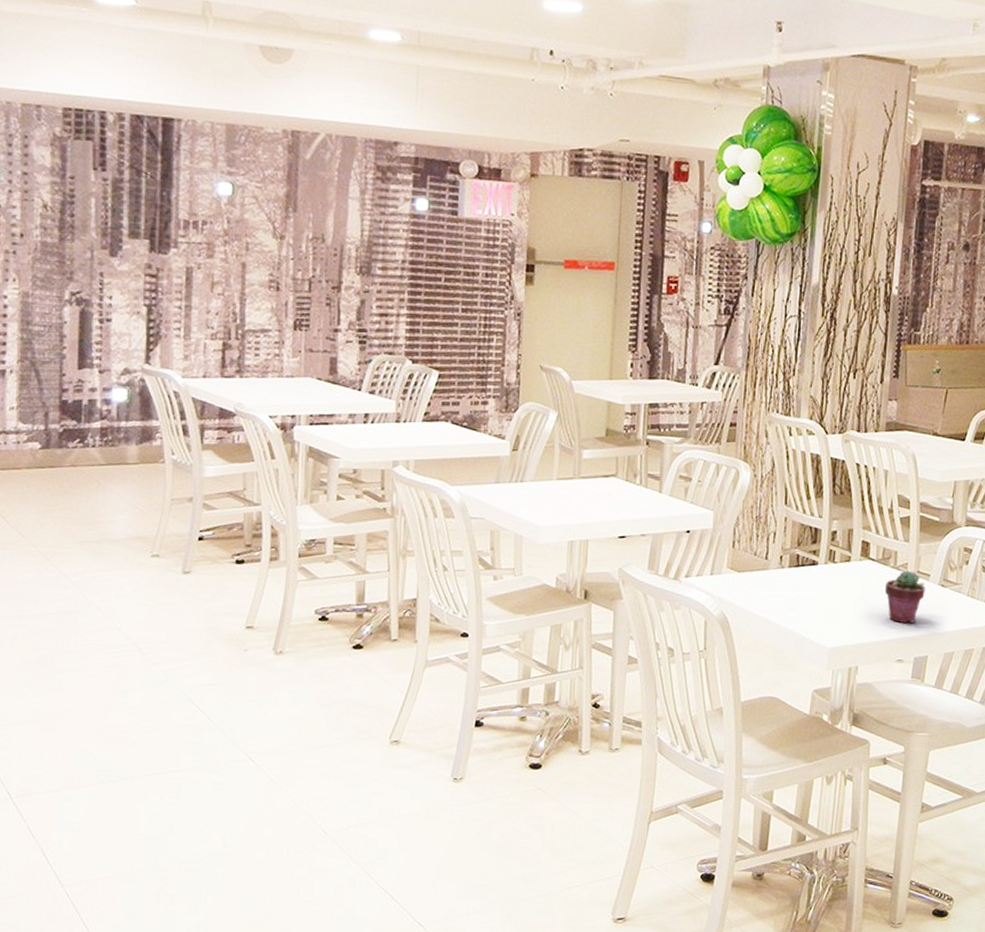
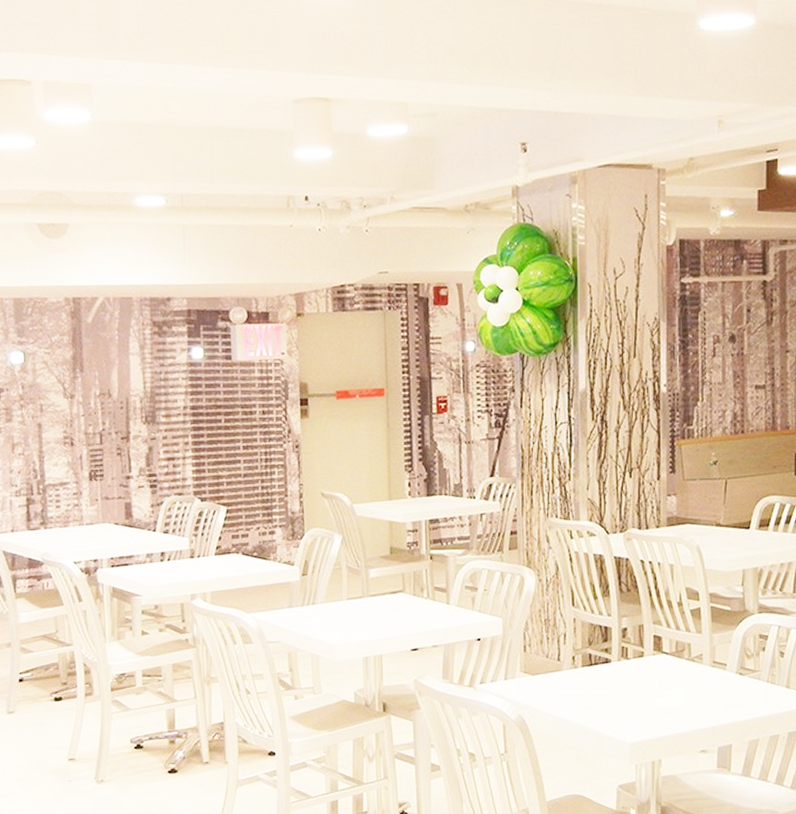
potted succulent: present [884,570,925,623] -> none [681,661,723,713]

